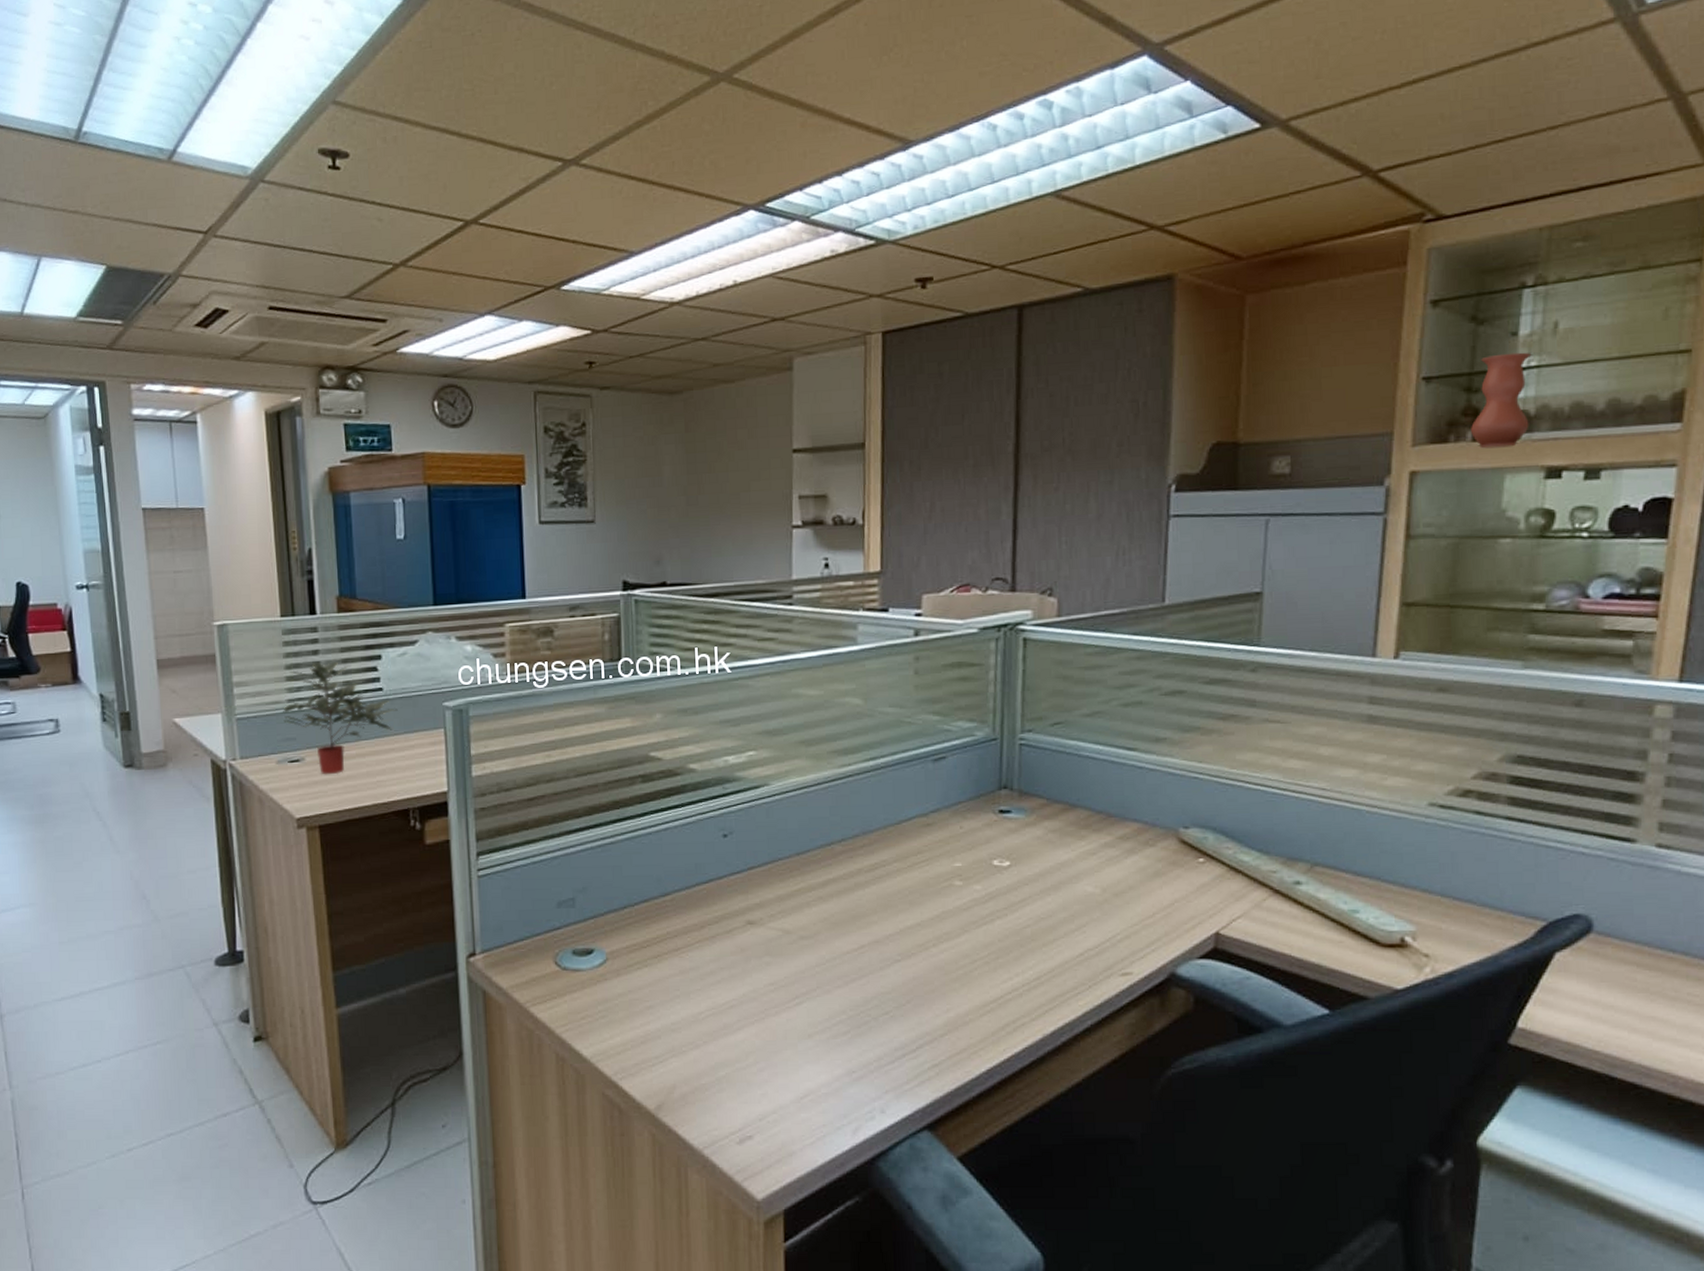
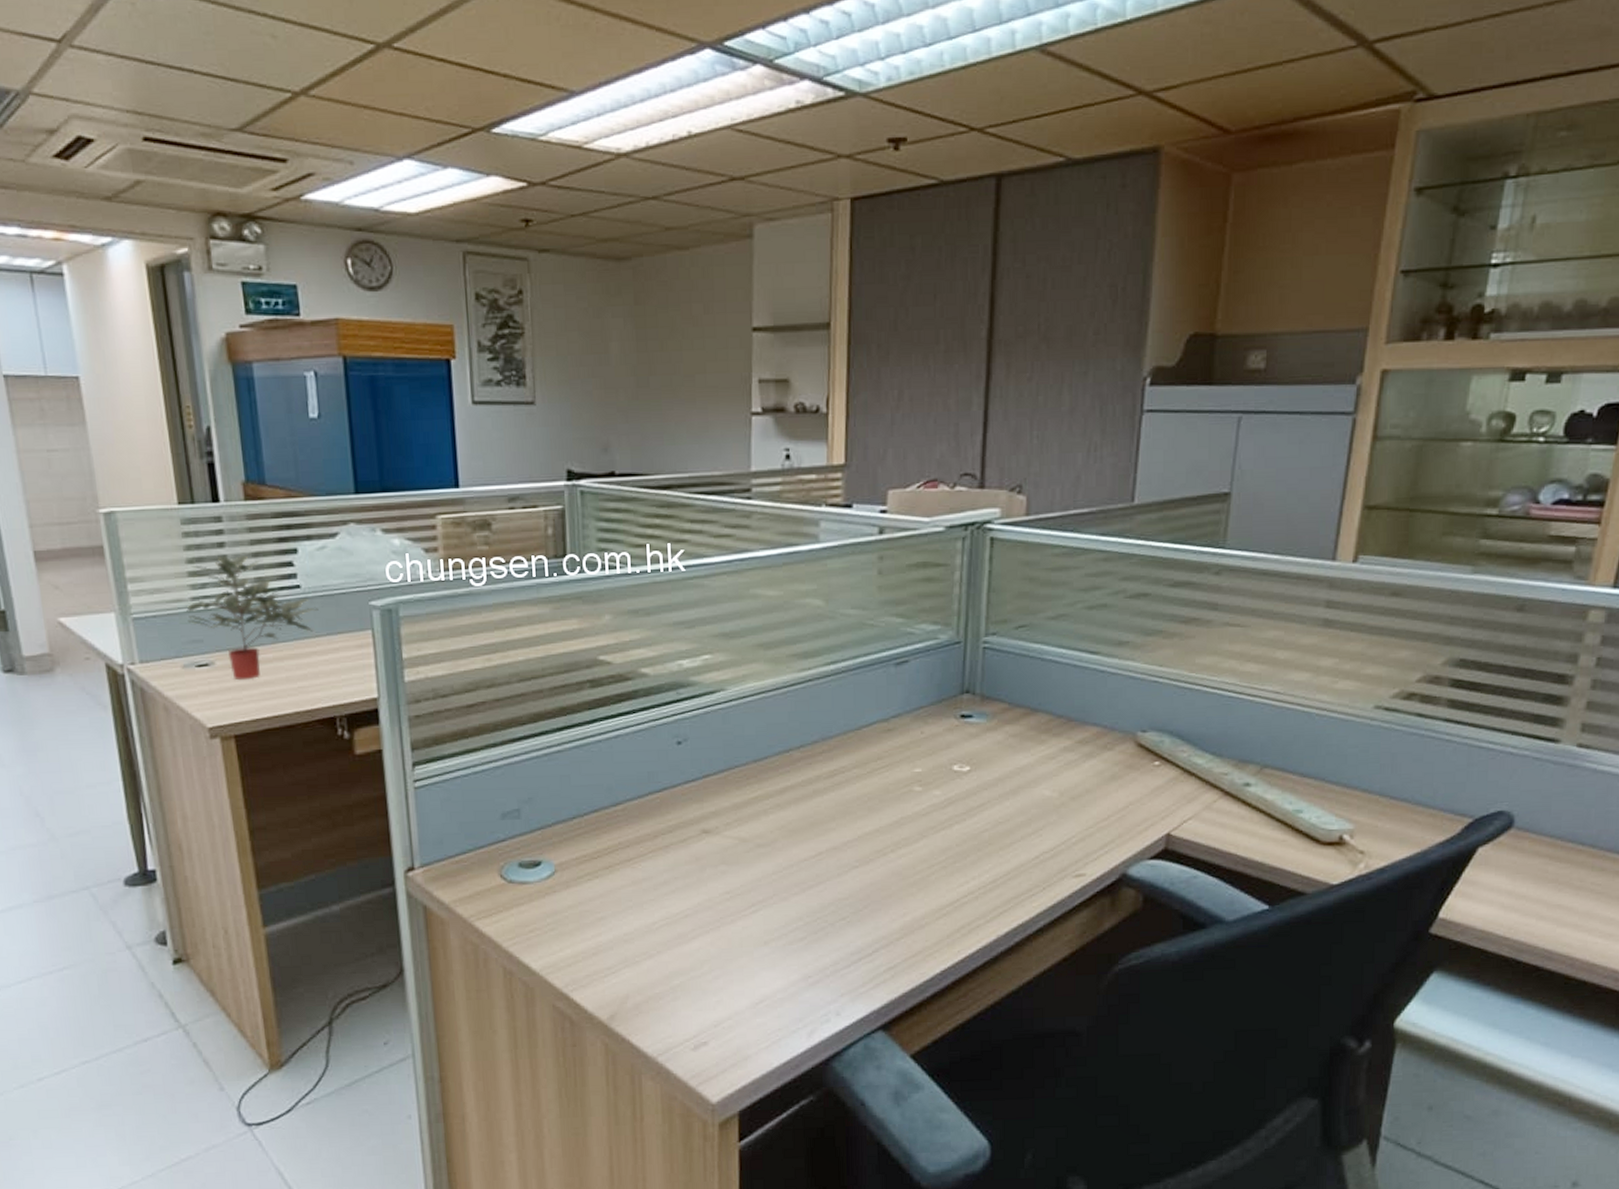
vase: present [1471,352,1532,449] -> none [1443,247,1508,348]

